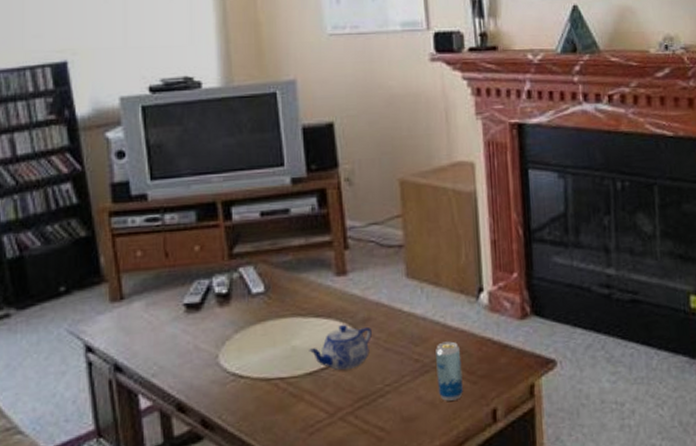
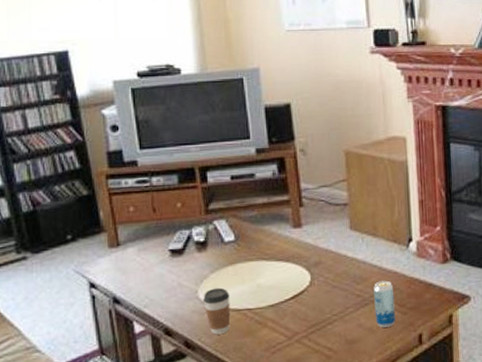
coffee cup: none [225,351,258,411] -> present [203,287,230,335]
teapot: present [309,324,372,371] -> none [271,266,322,304]

